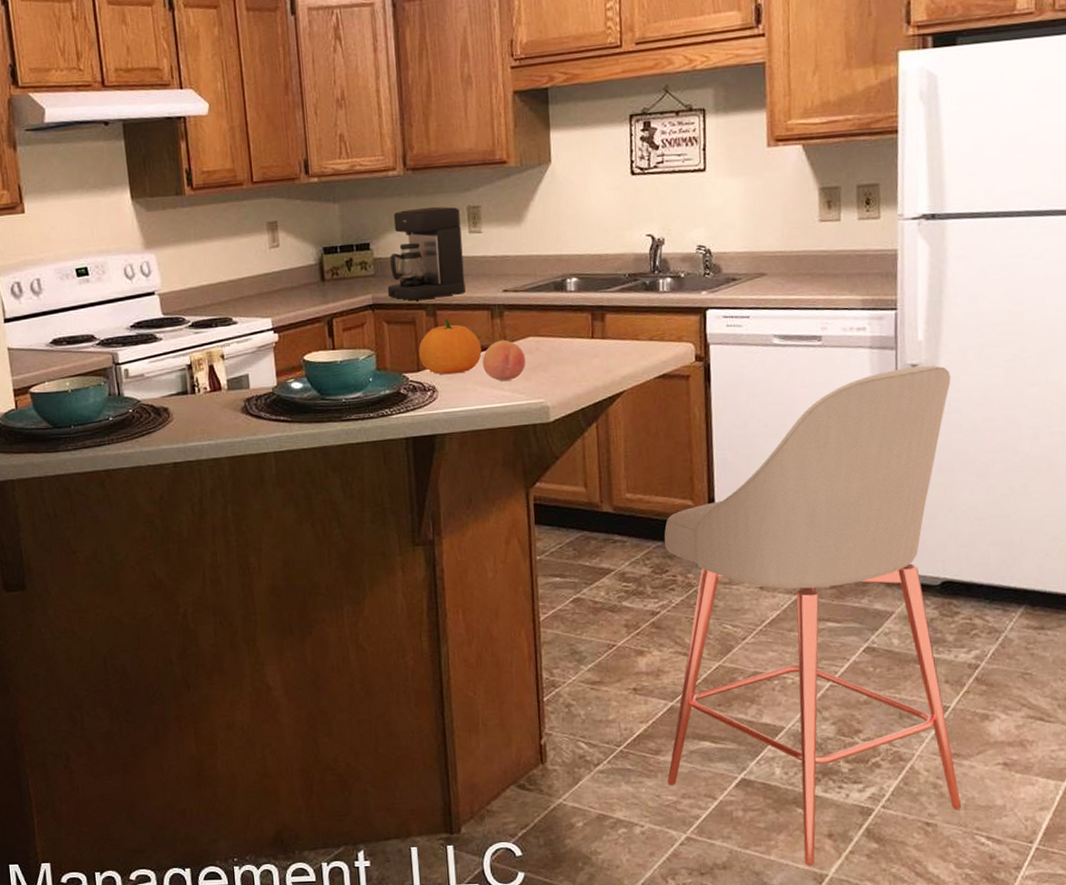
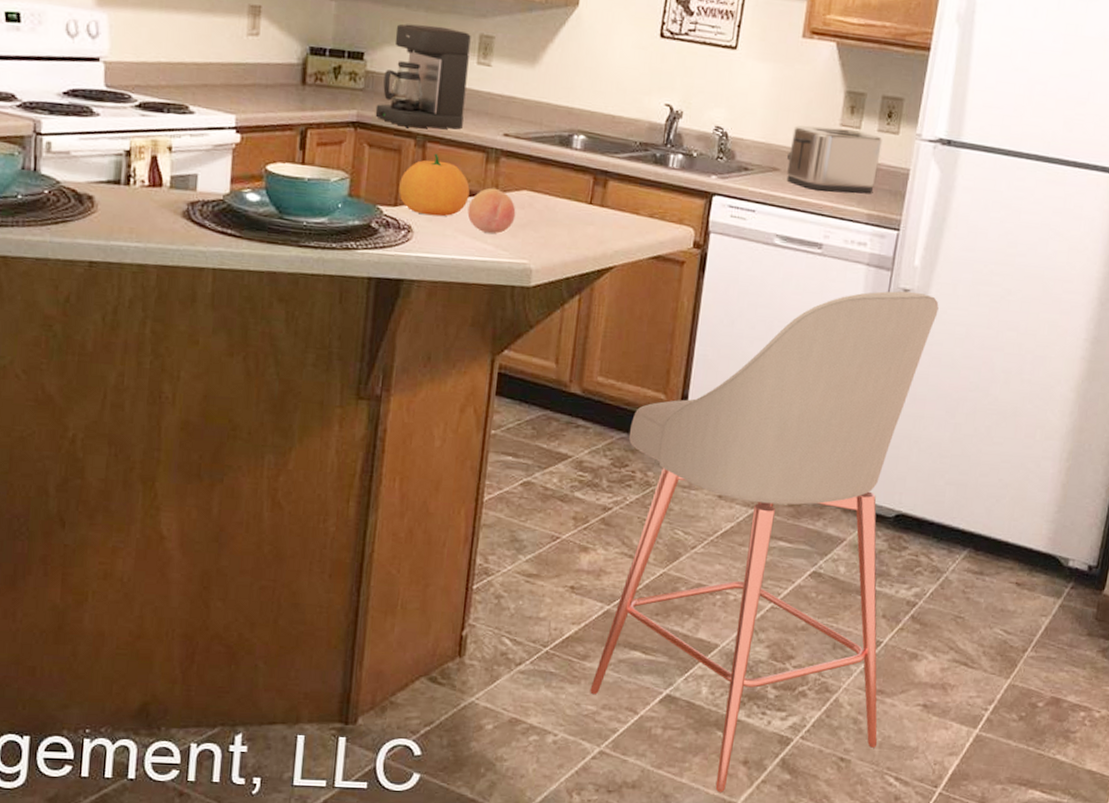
toaster: none [772,223,865,288] -> present [786,125,882,194]

